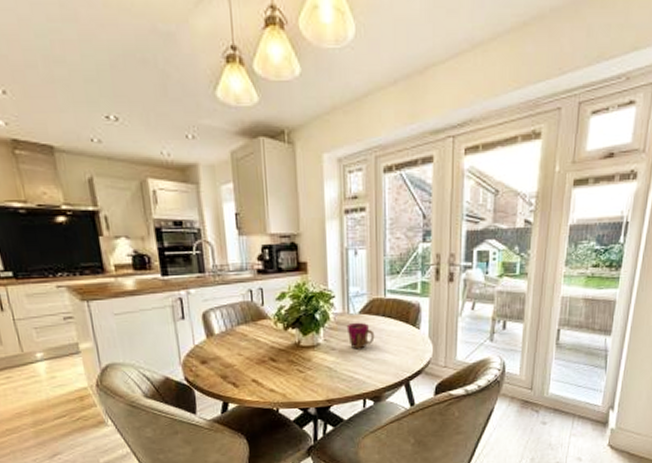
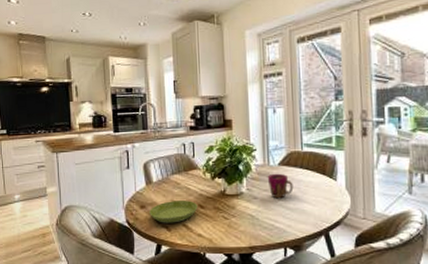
saucer: none [212,354,269,380] -> present [149,200,198,223]

